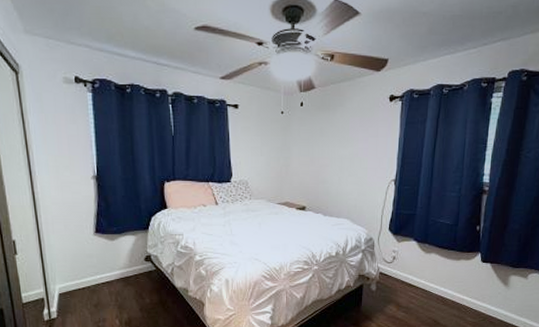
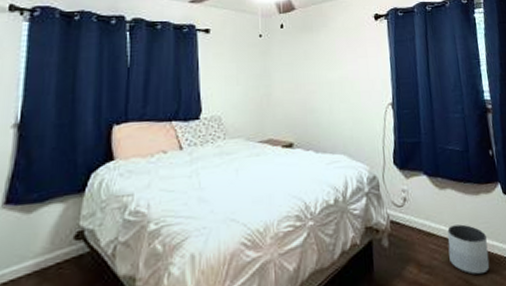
planter: none [424,281,459,318] -> present [447,224,490,275]

